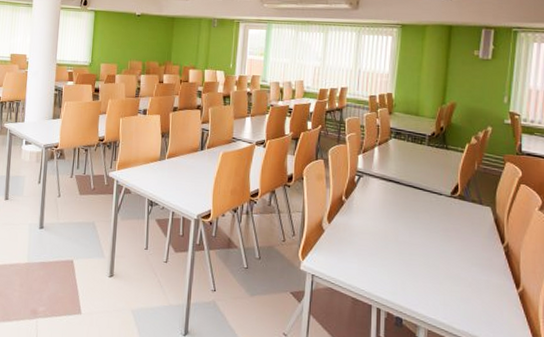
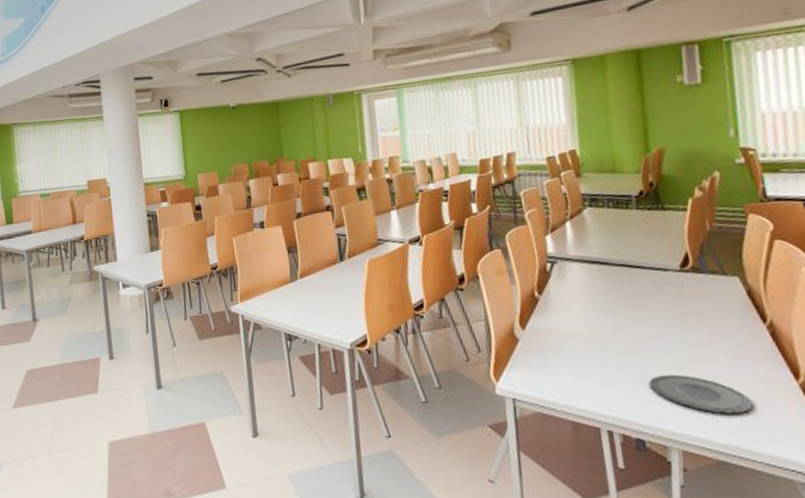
plate: none [413,271,483,309] -> present [649,374,753,415]

